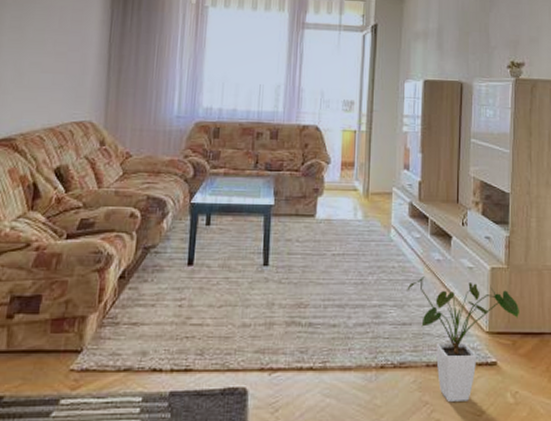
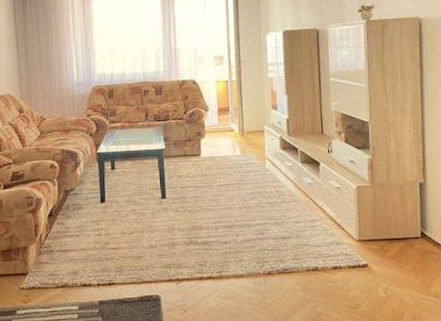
house plant: present [407,276,519,401] -> none [284,198,385,298]

